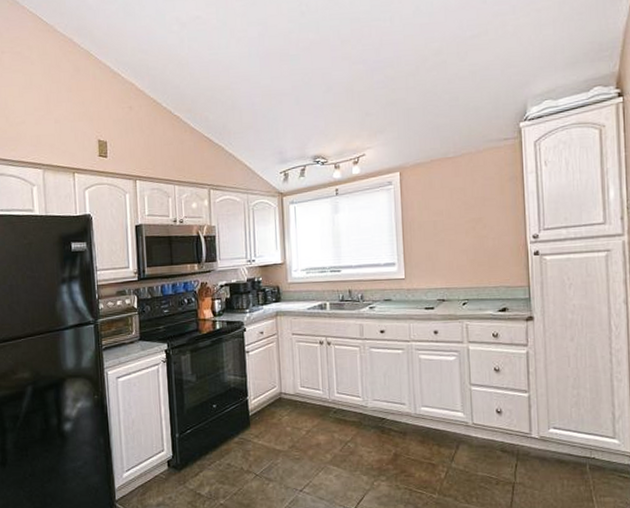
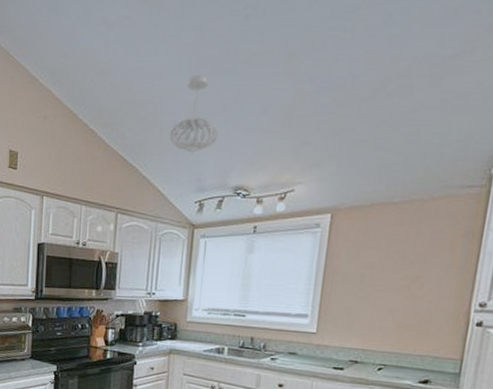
pendant light: none [248,62,292,130] -> present [169,75,218,153]

